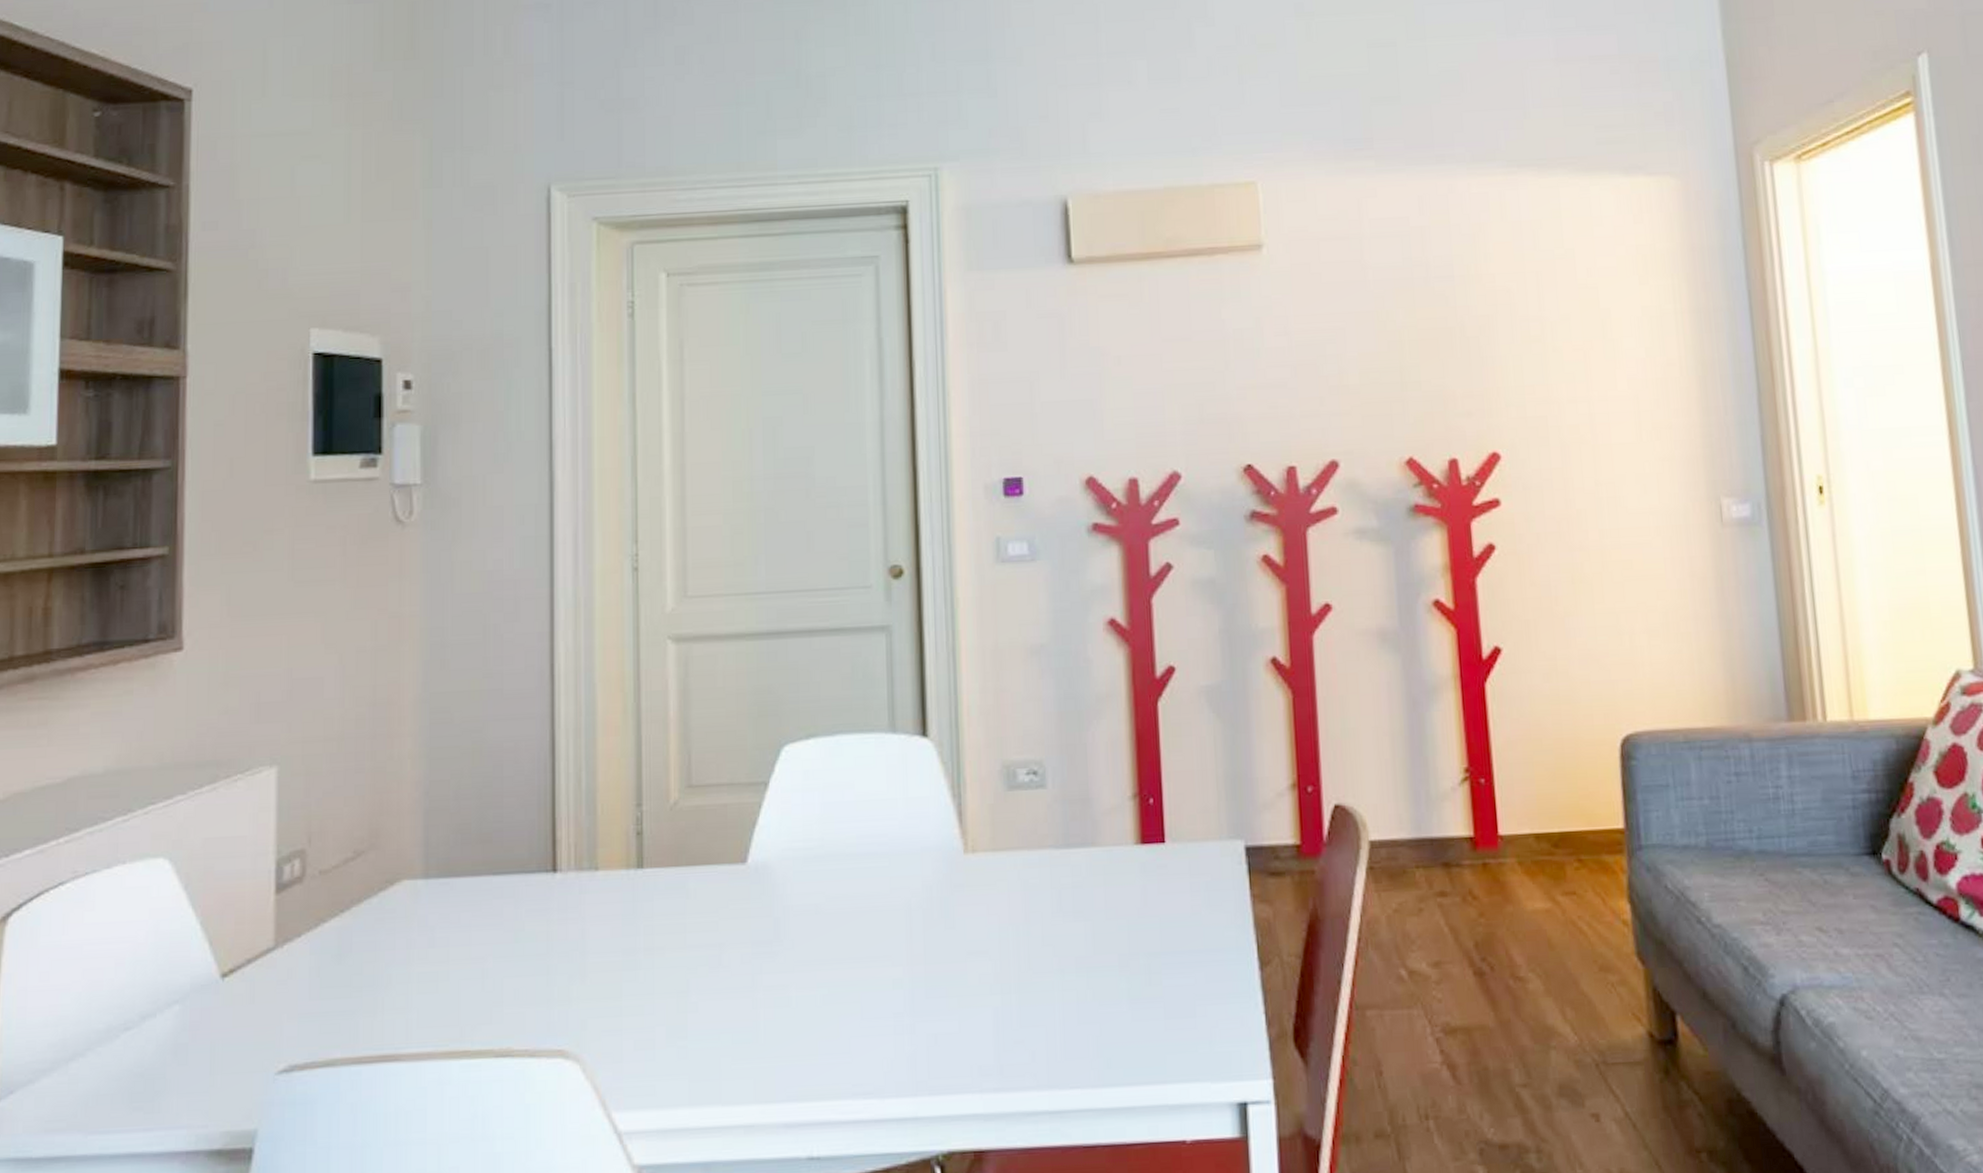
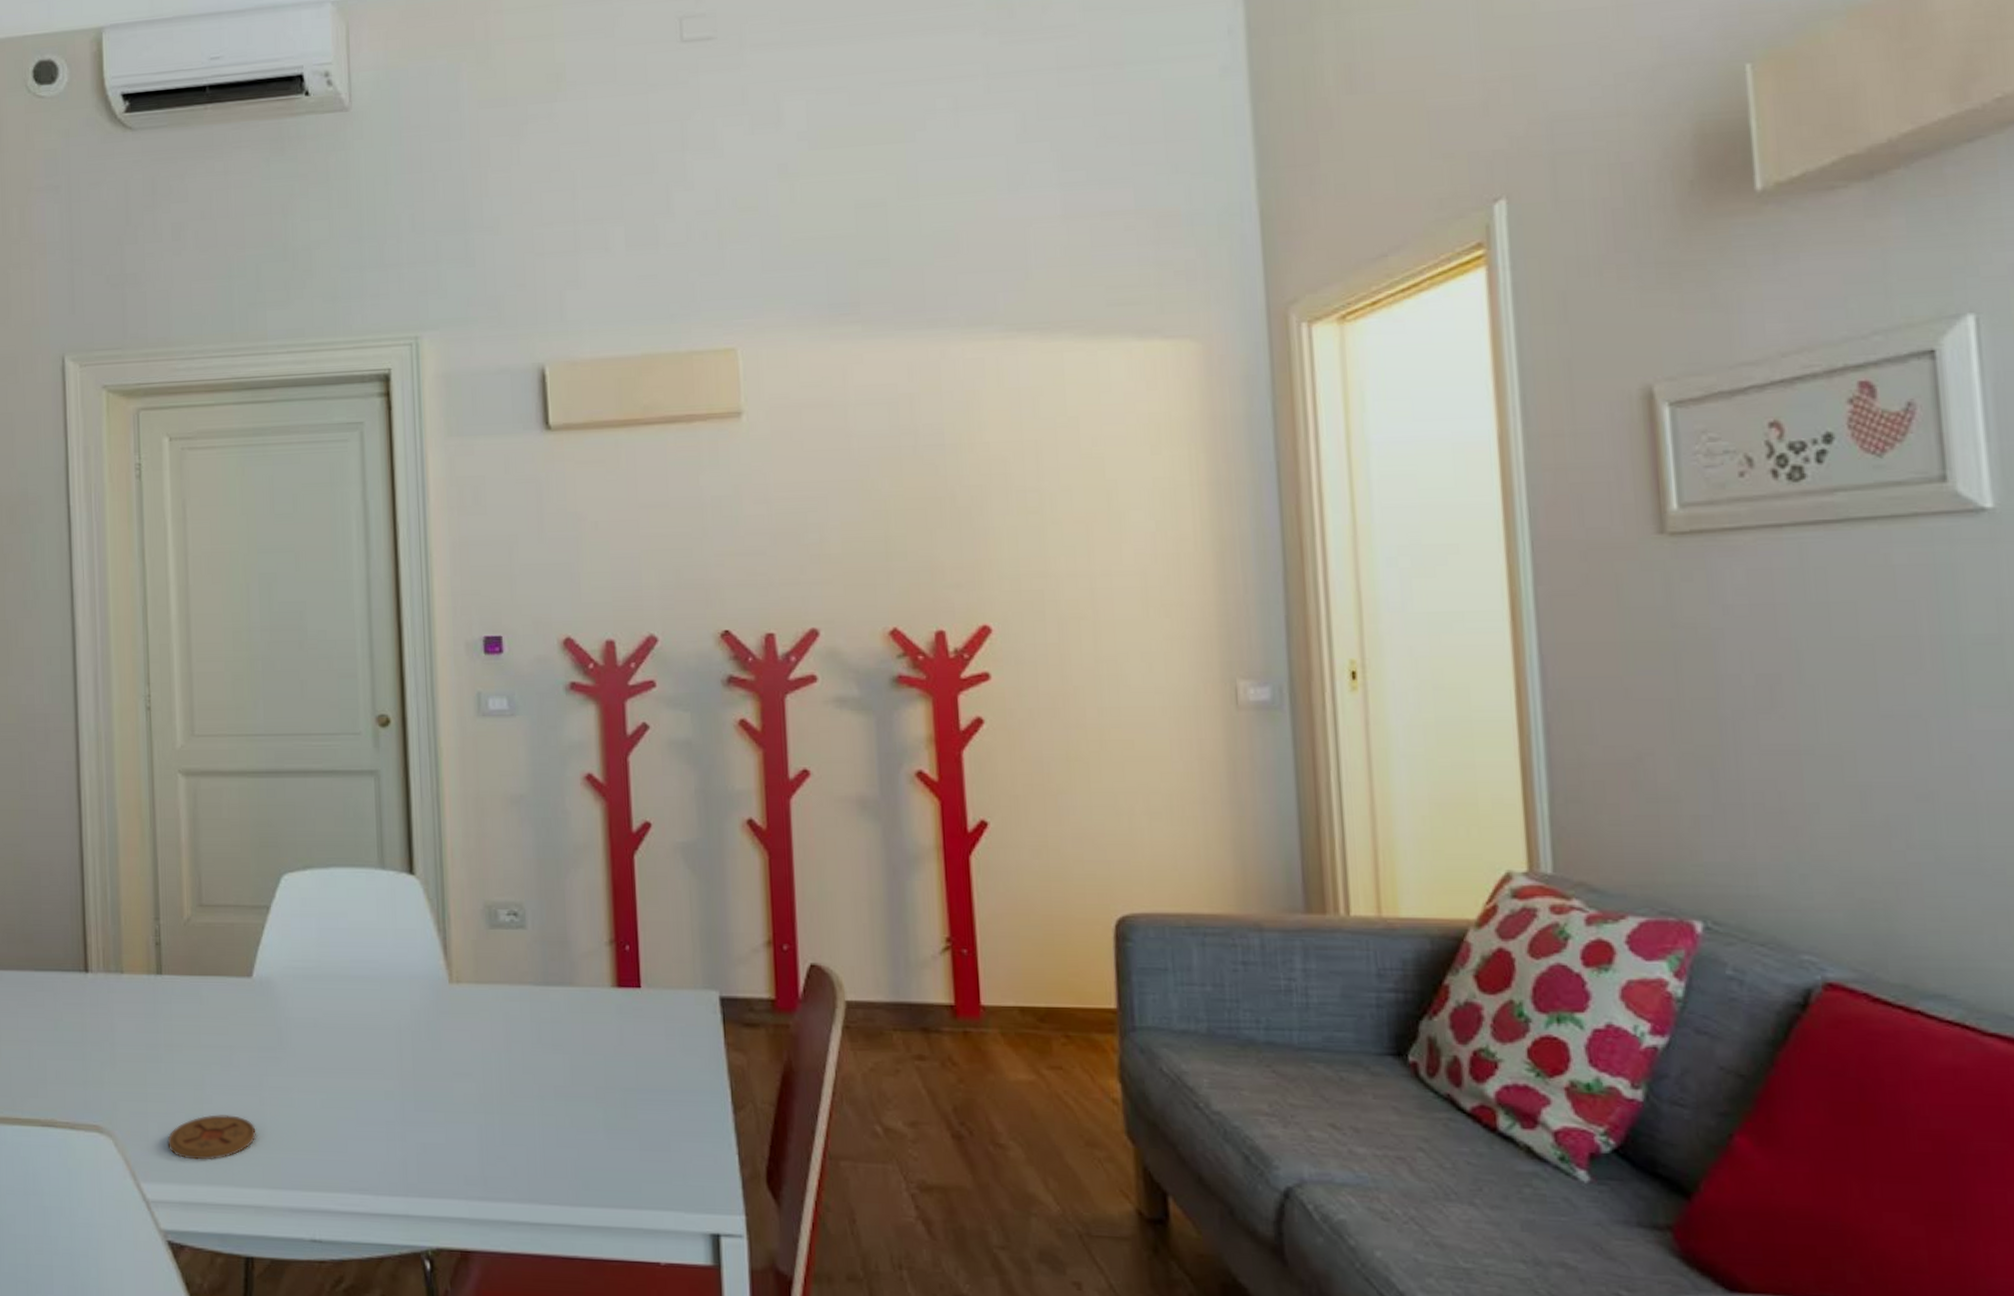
coaster: none [645,1023,748,1079] -> present [167,1115,256,1161]

